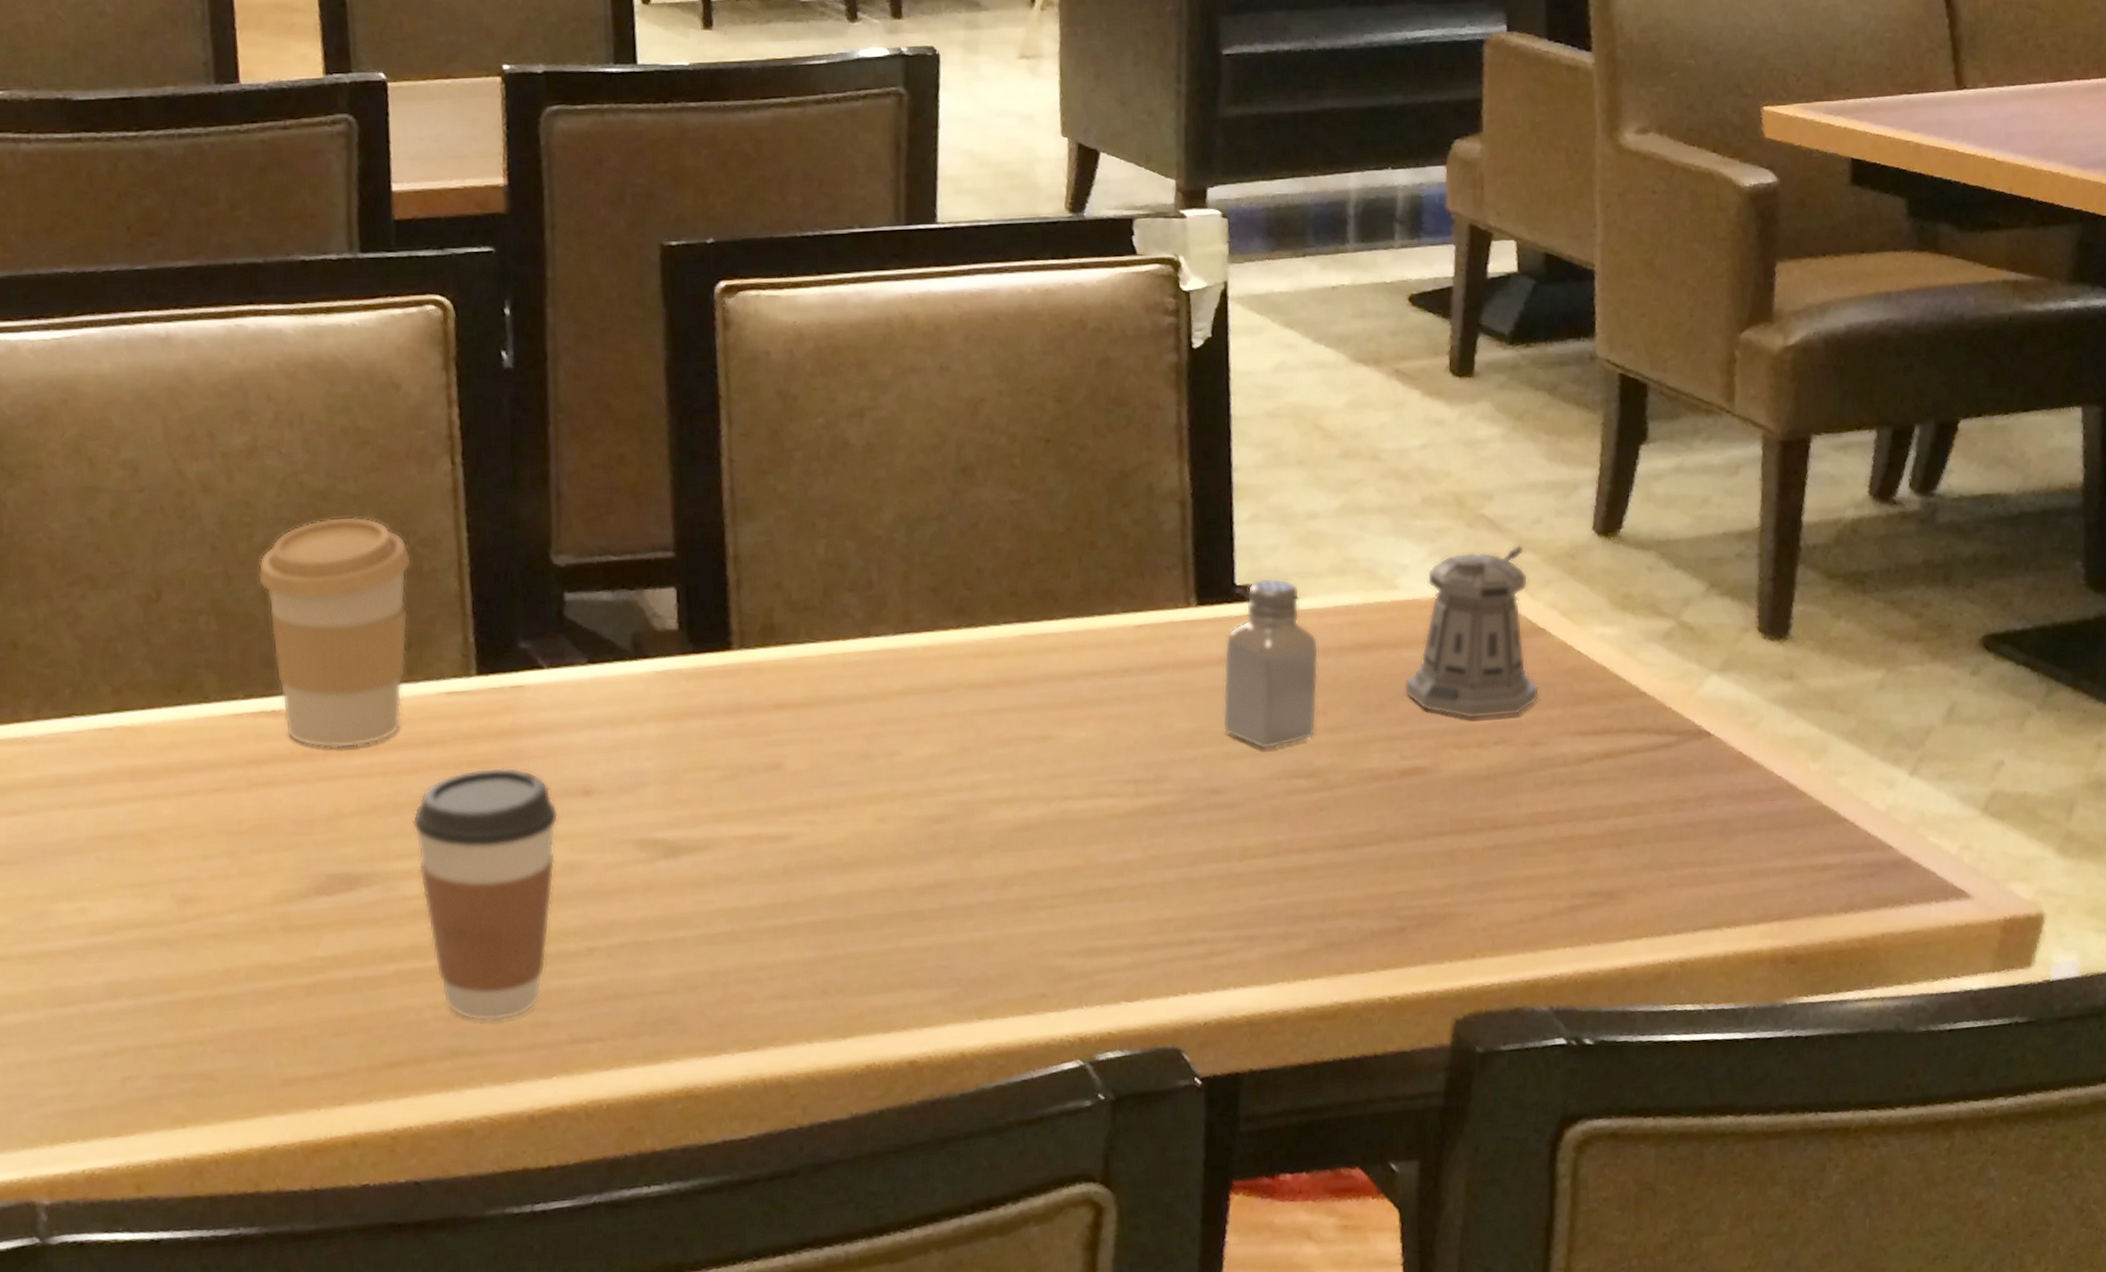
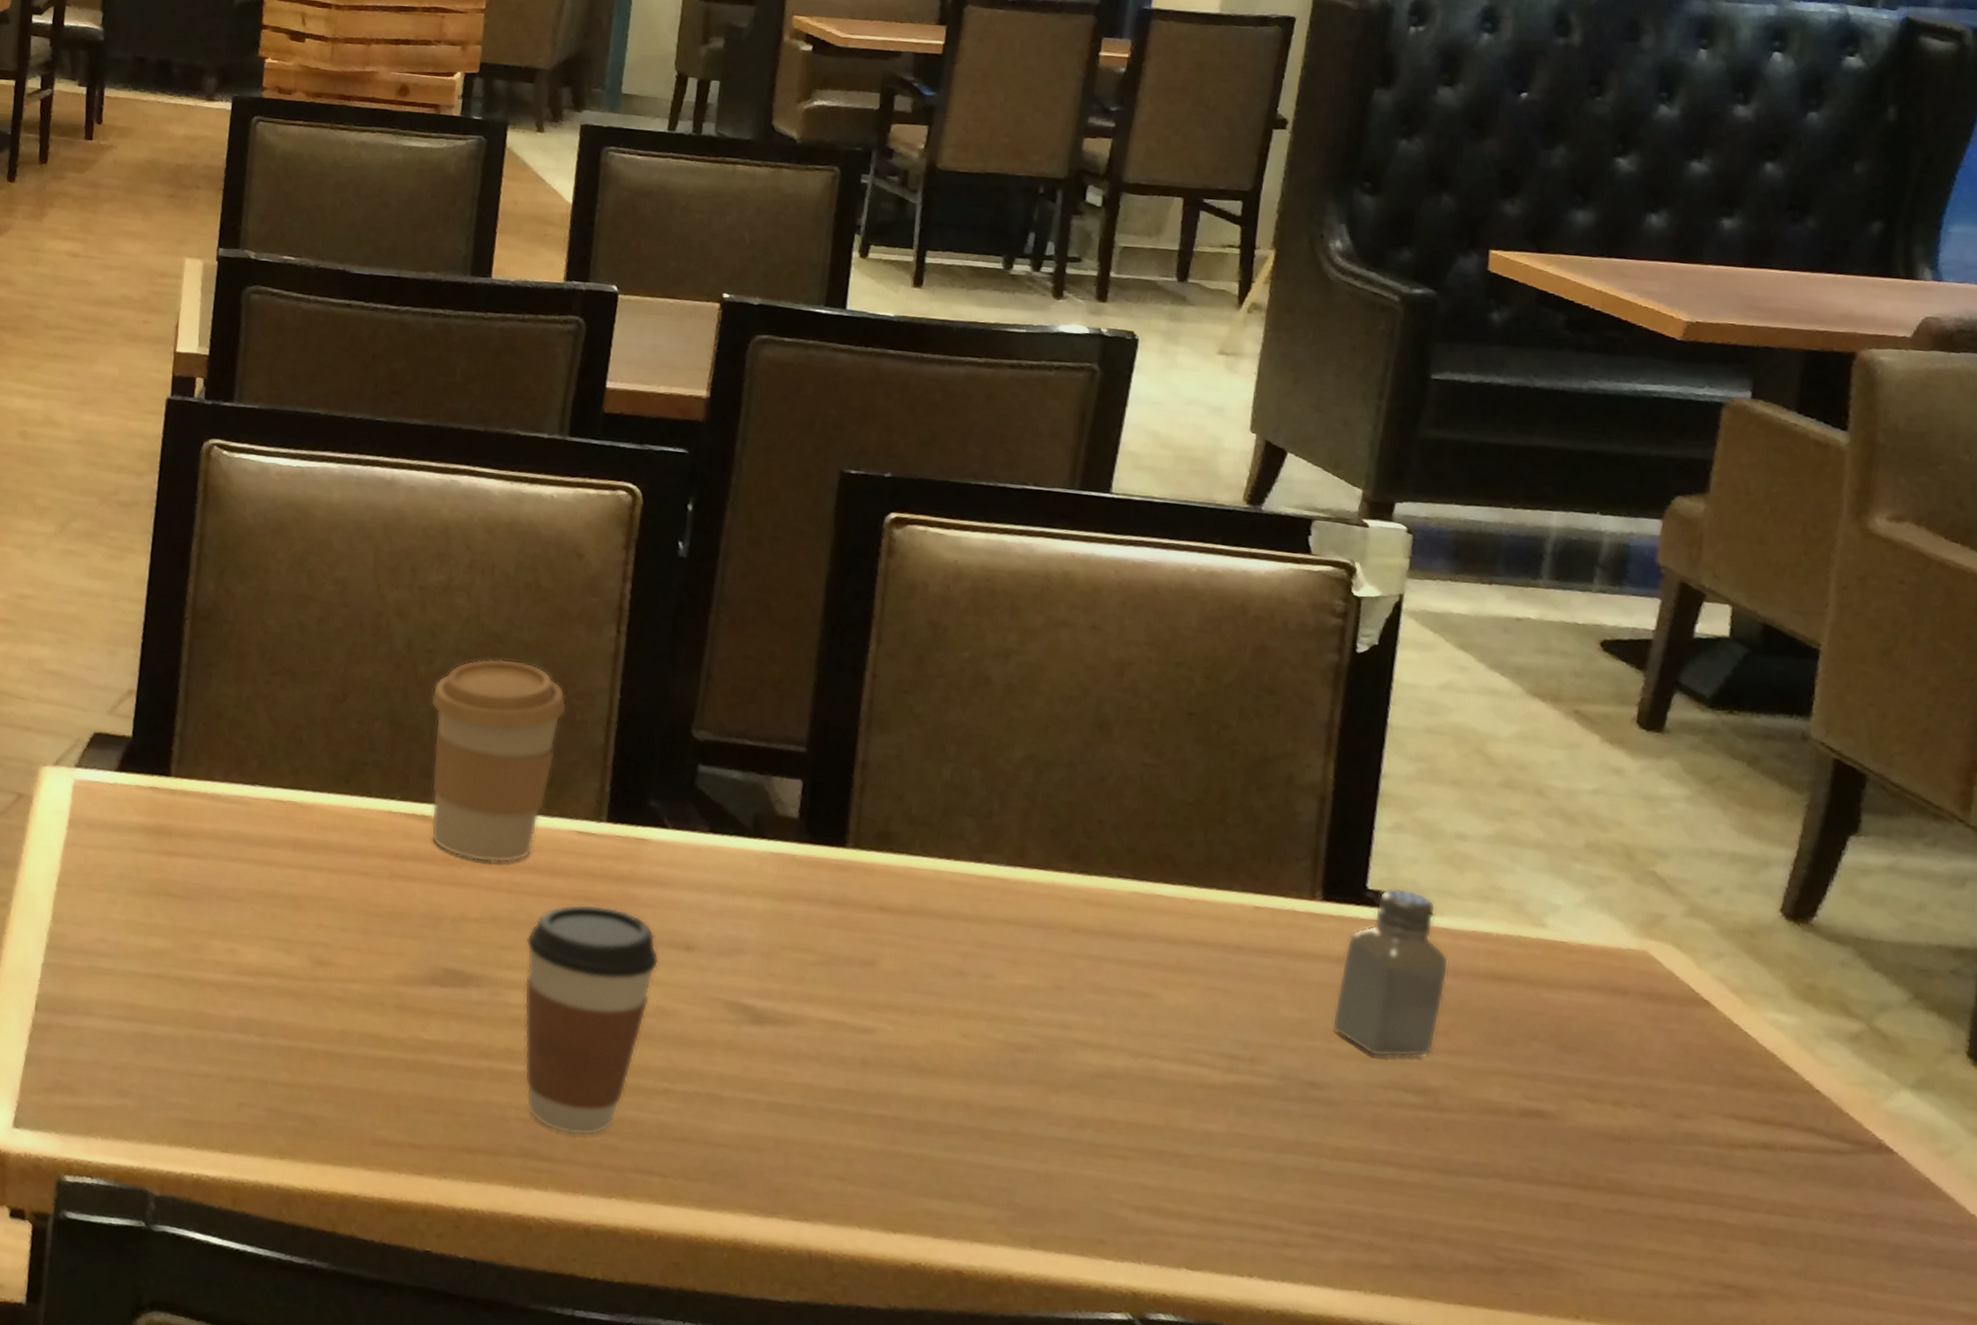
pepper shaker: present [1404,545,1540,719] -> none [1537,905,1698,1083]

